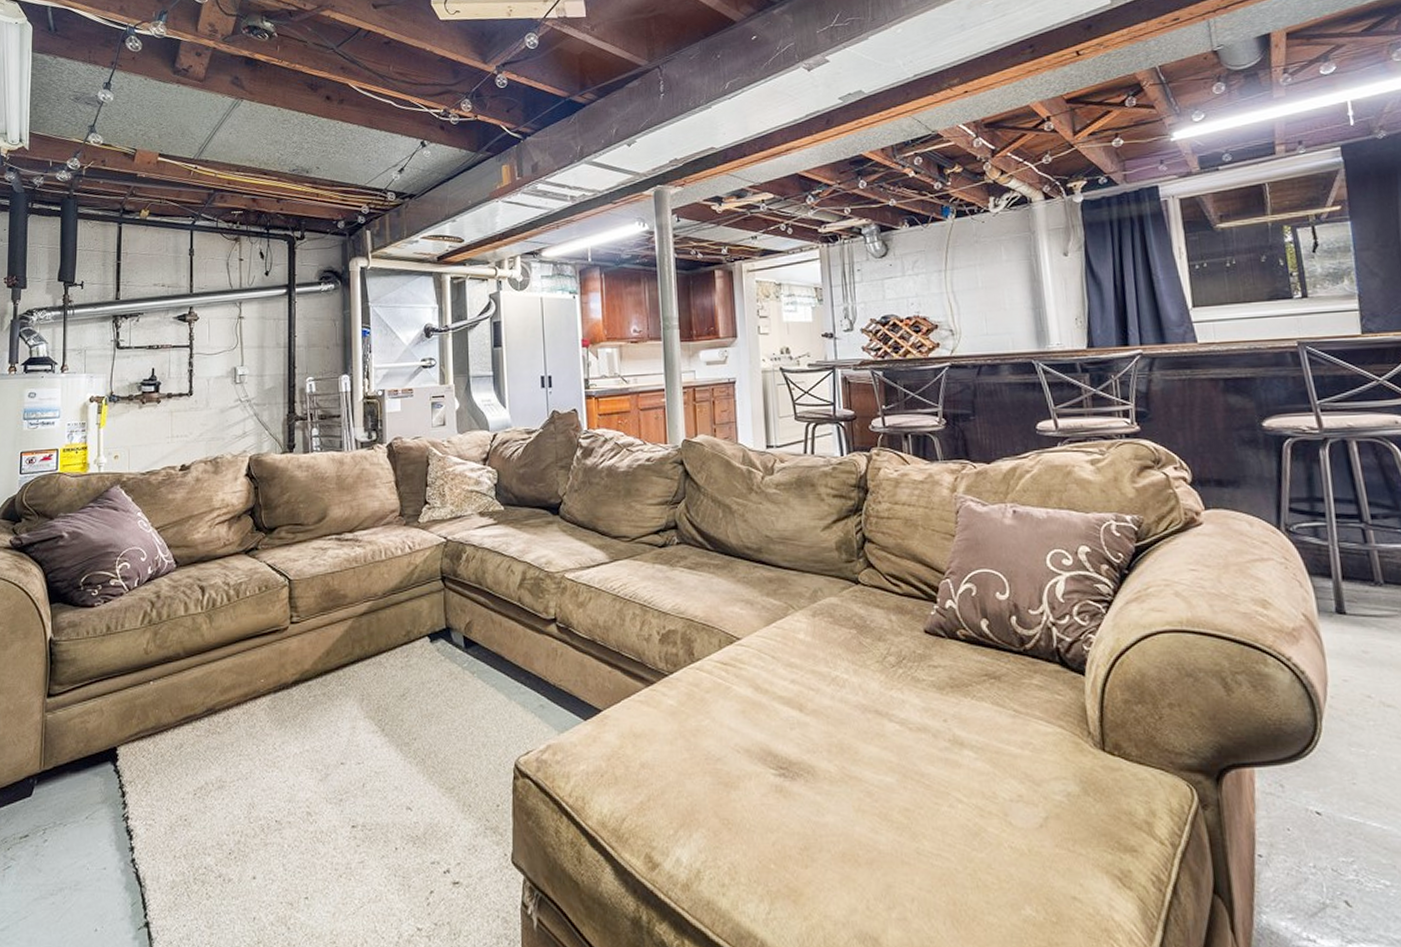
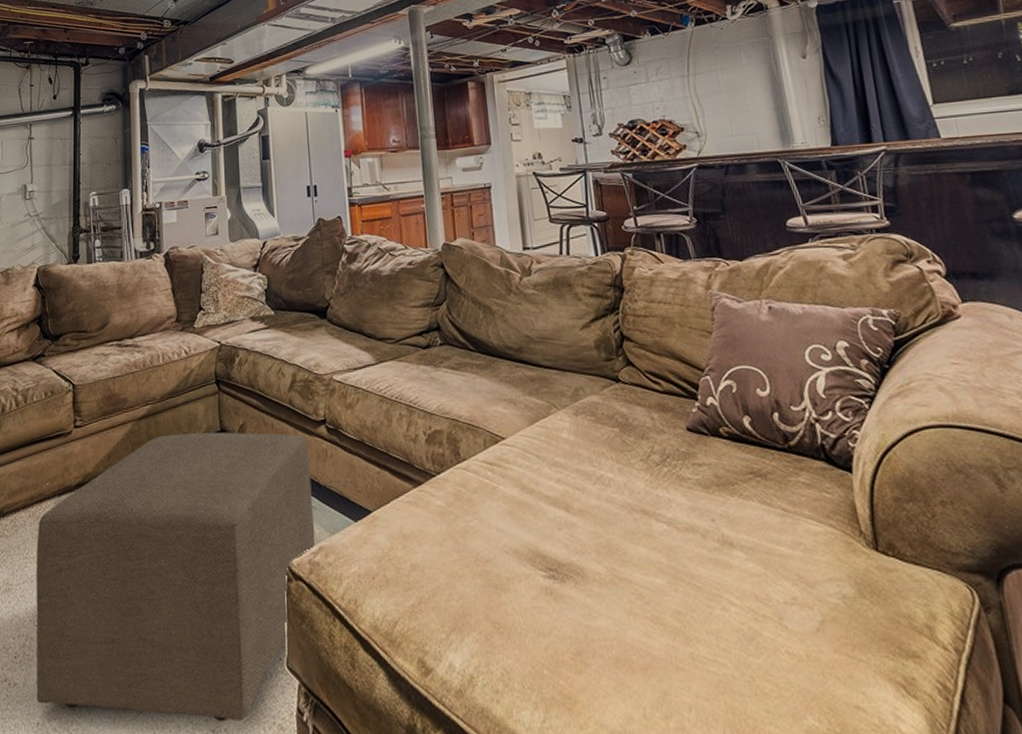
ottoman: none [251,629,544,915] -> present [36,432,316,722]

